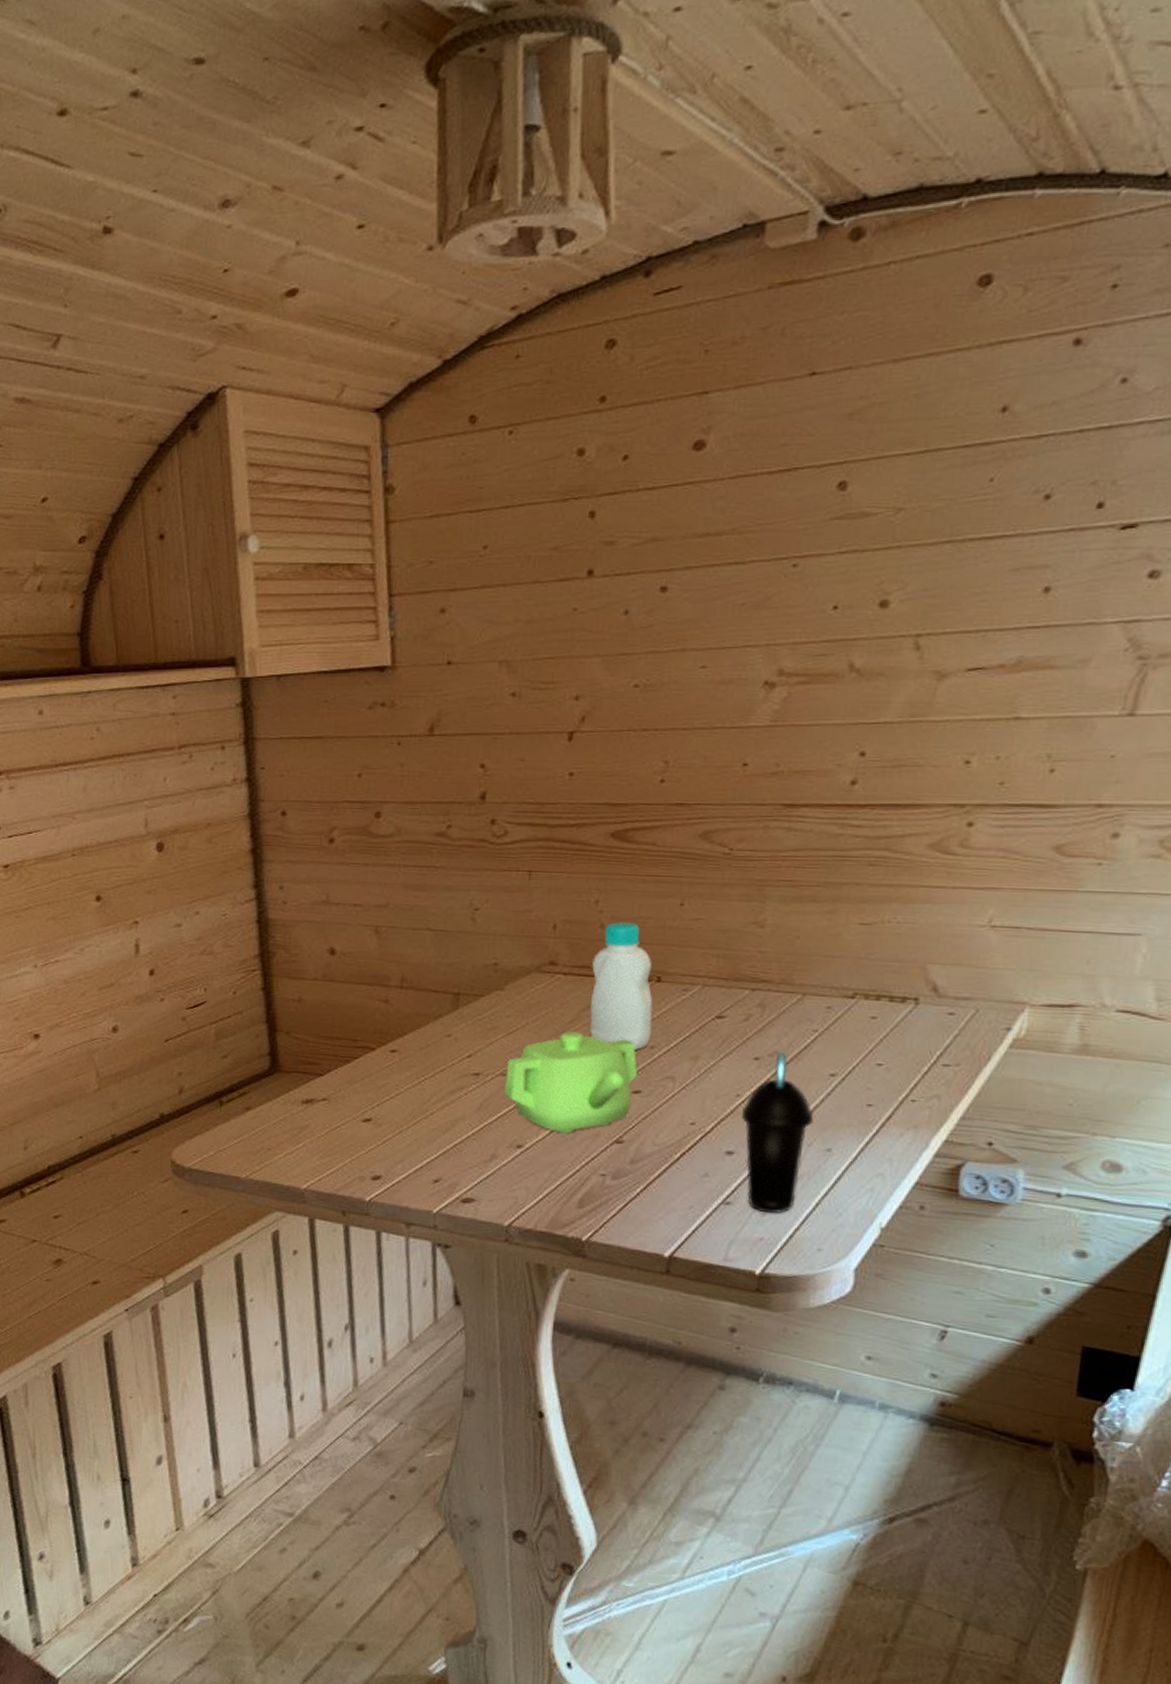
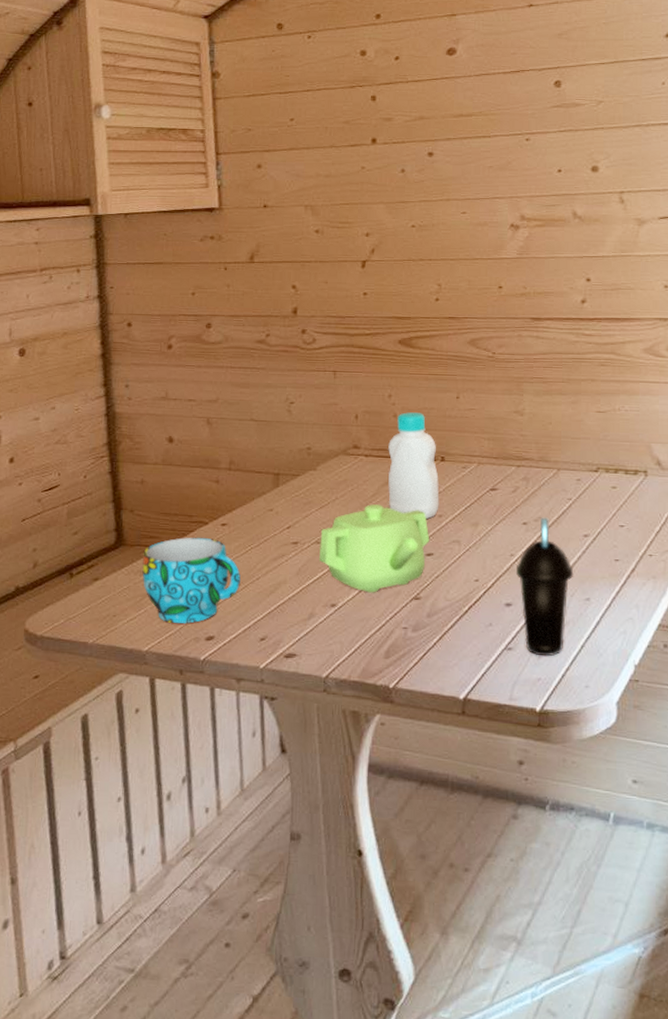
cup: none [300,1064,412,1162] -> present [142,537,241,625]

